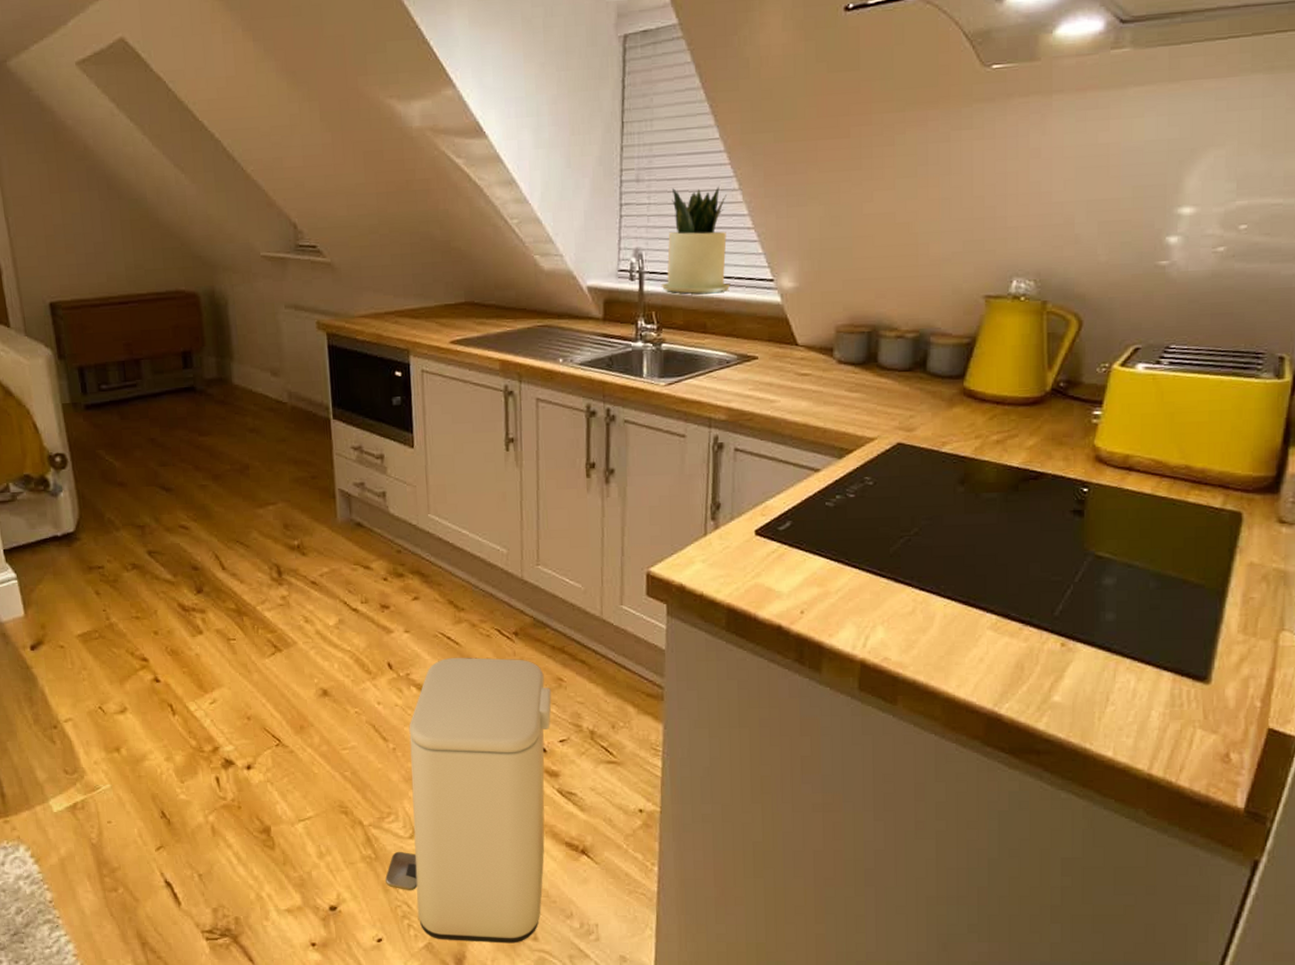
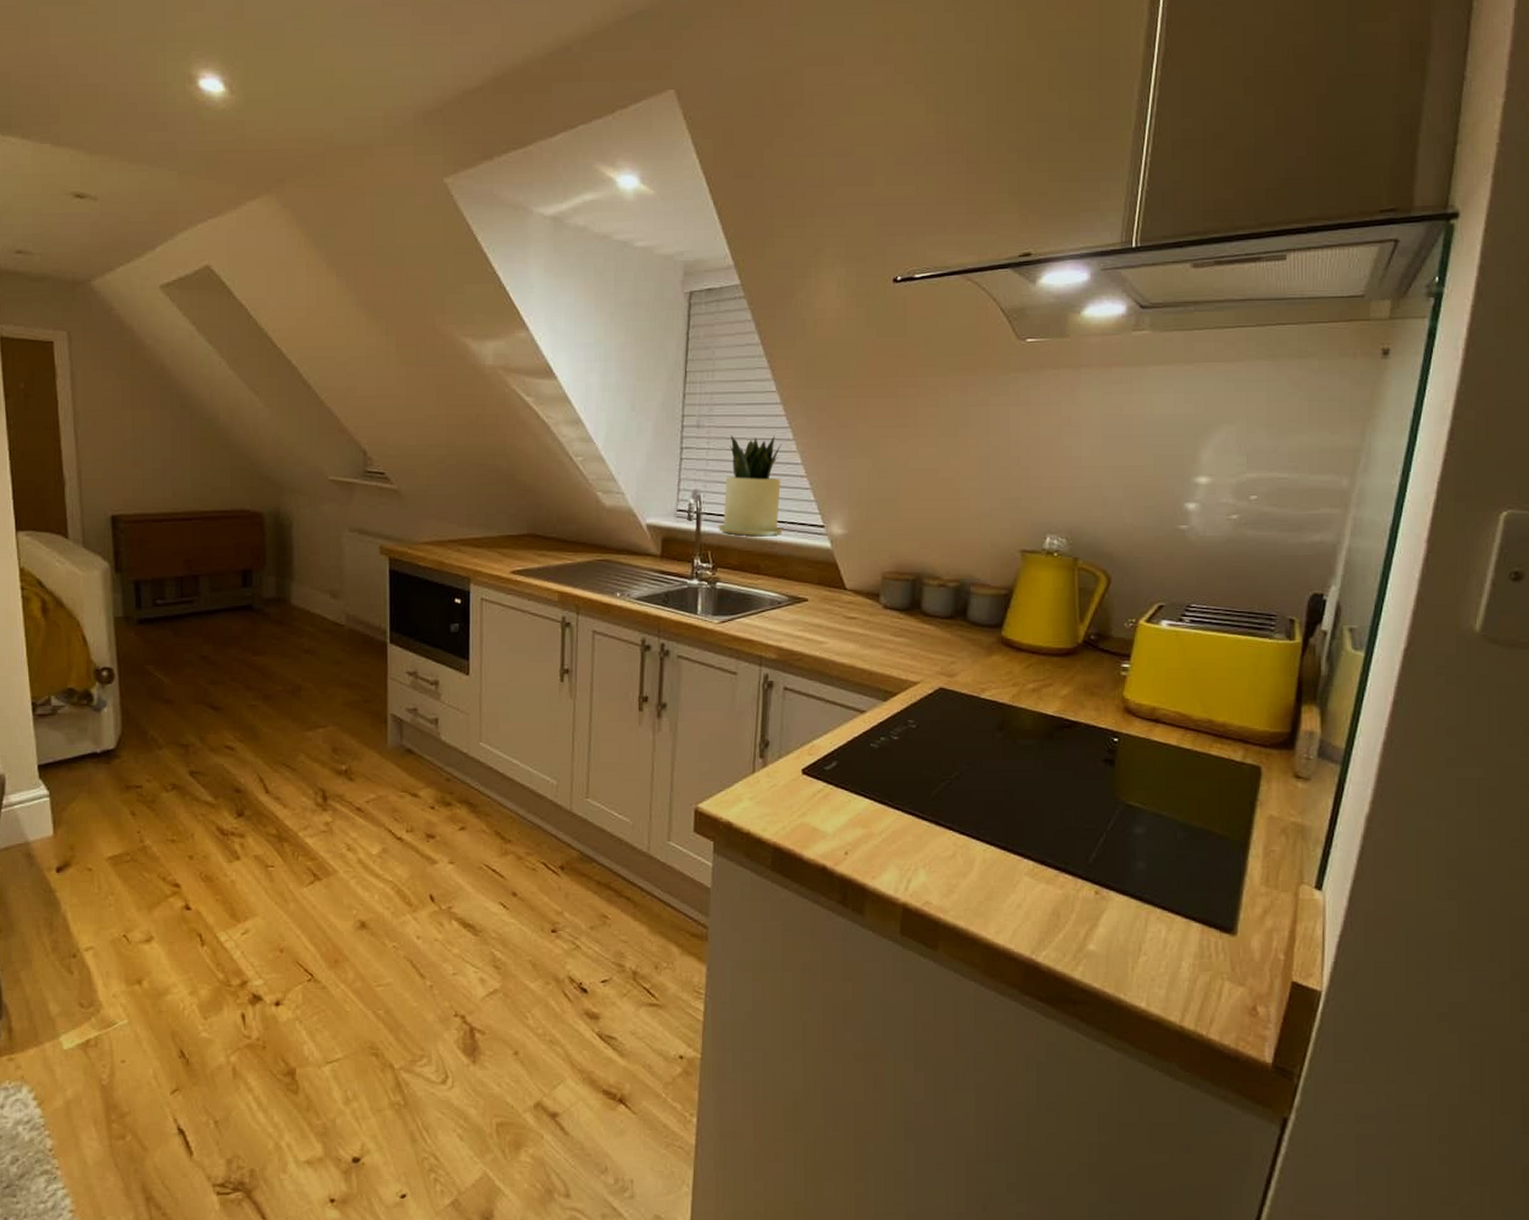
pedal bin: present [385,657,552,944] -> none [414,890,595,1201]

